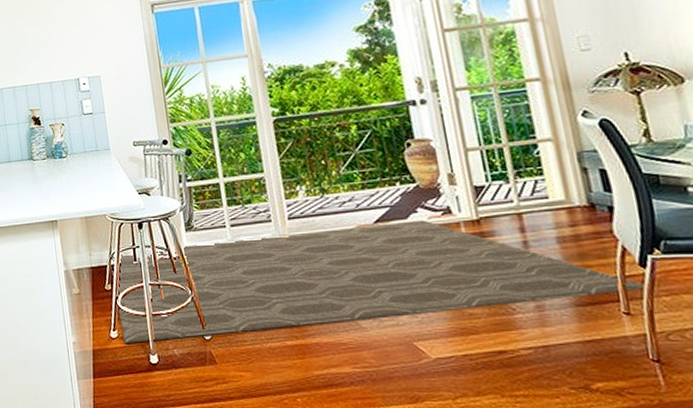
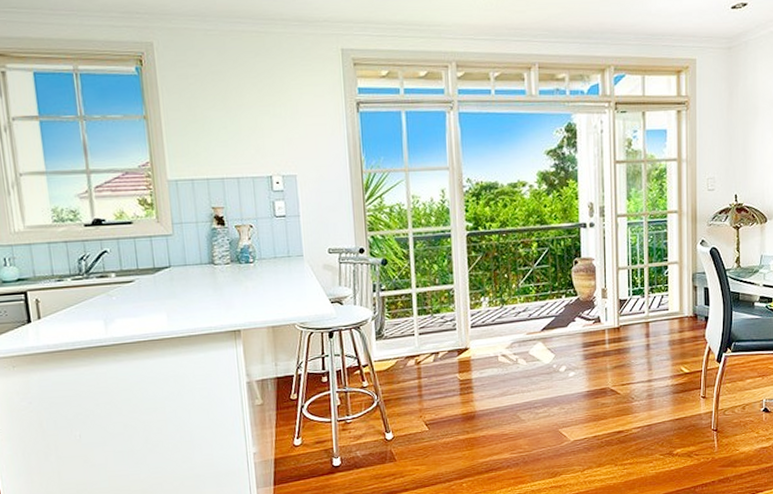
rug: present [110,220,645,343] -> none [297,328,718,450]

